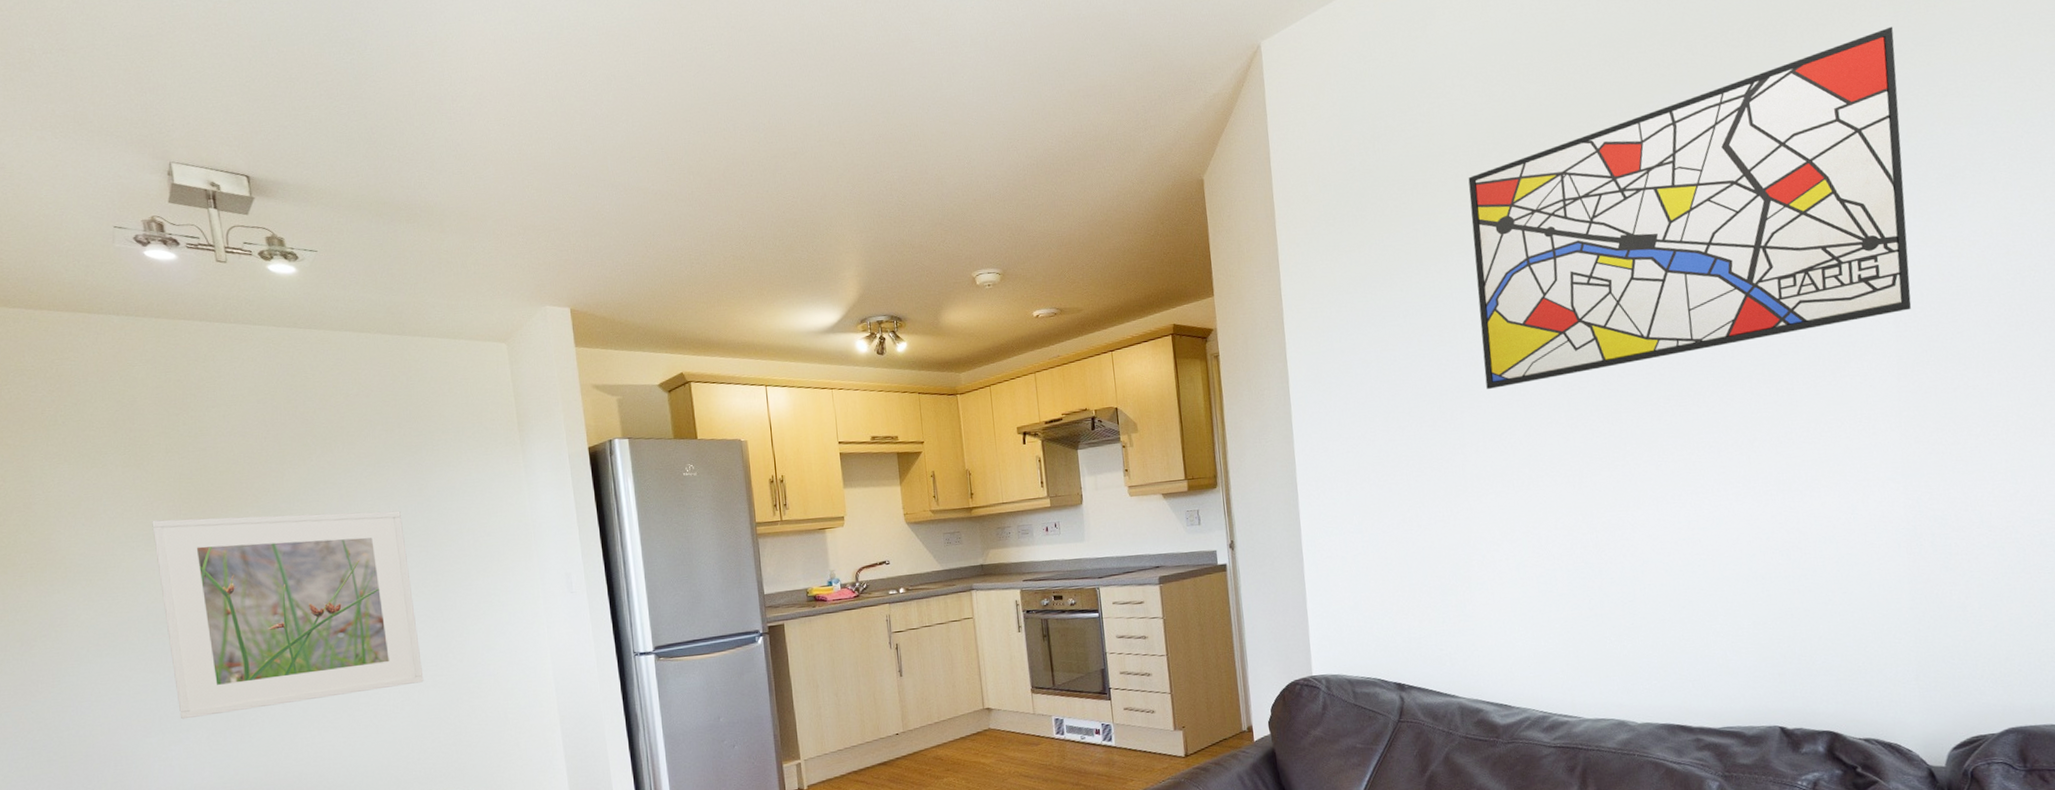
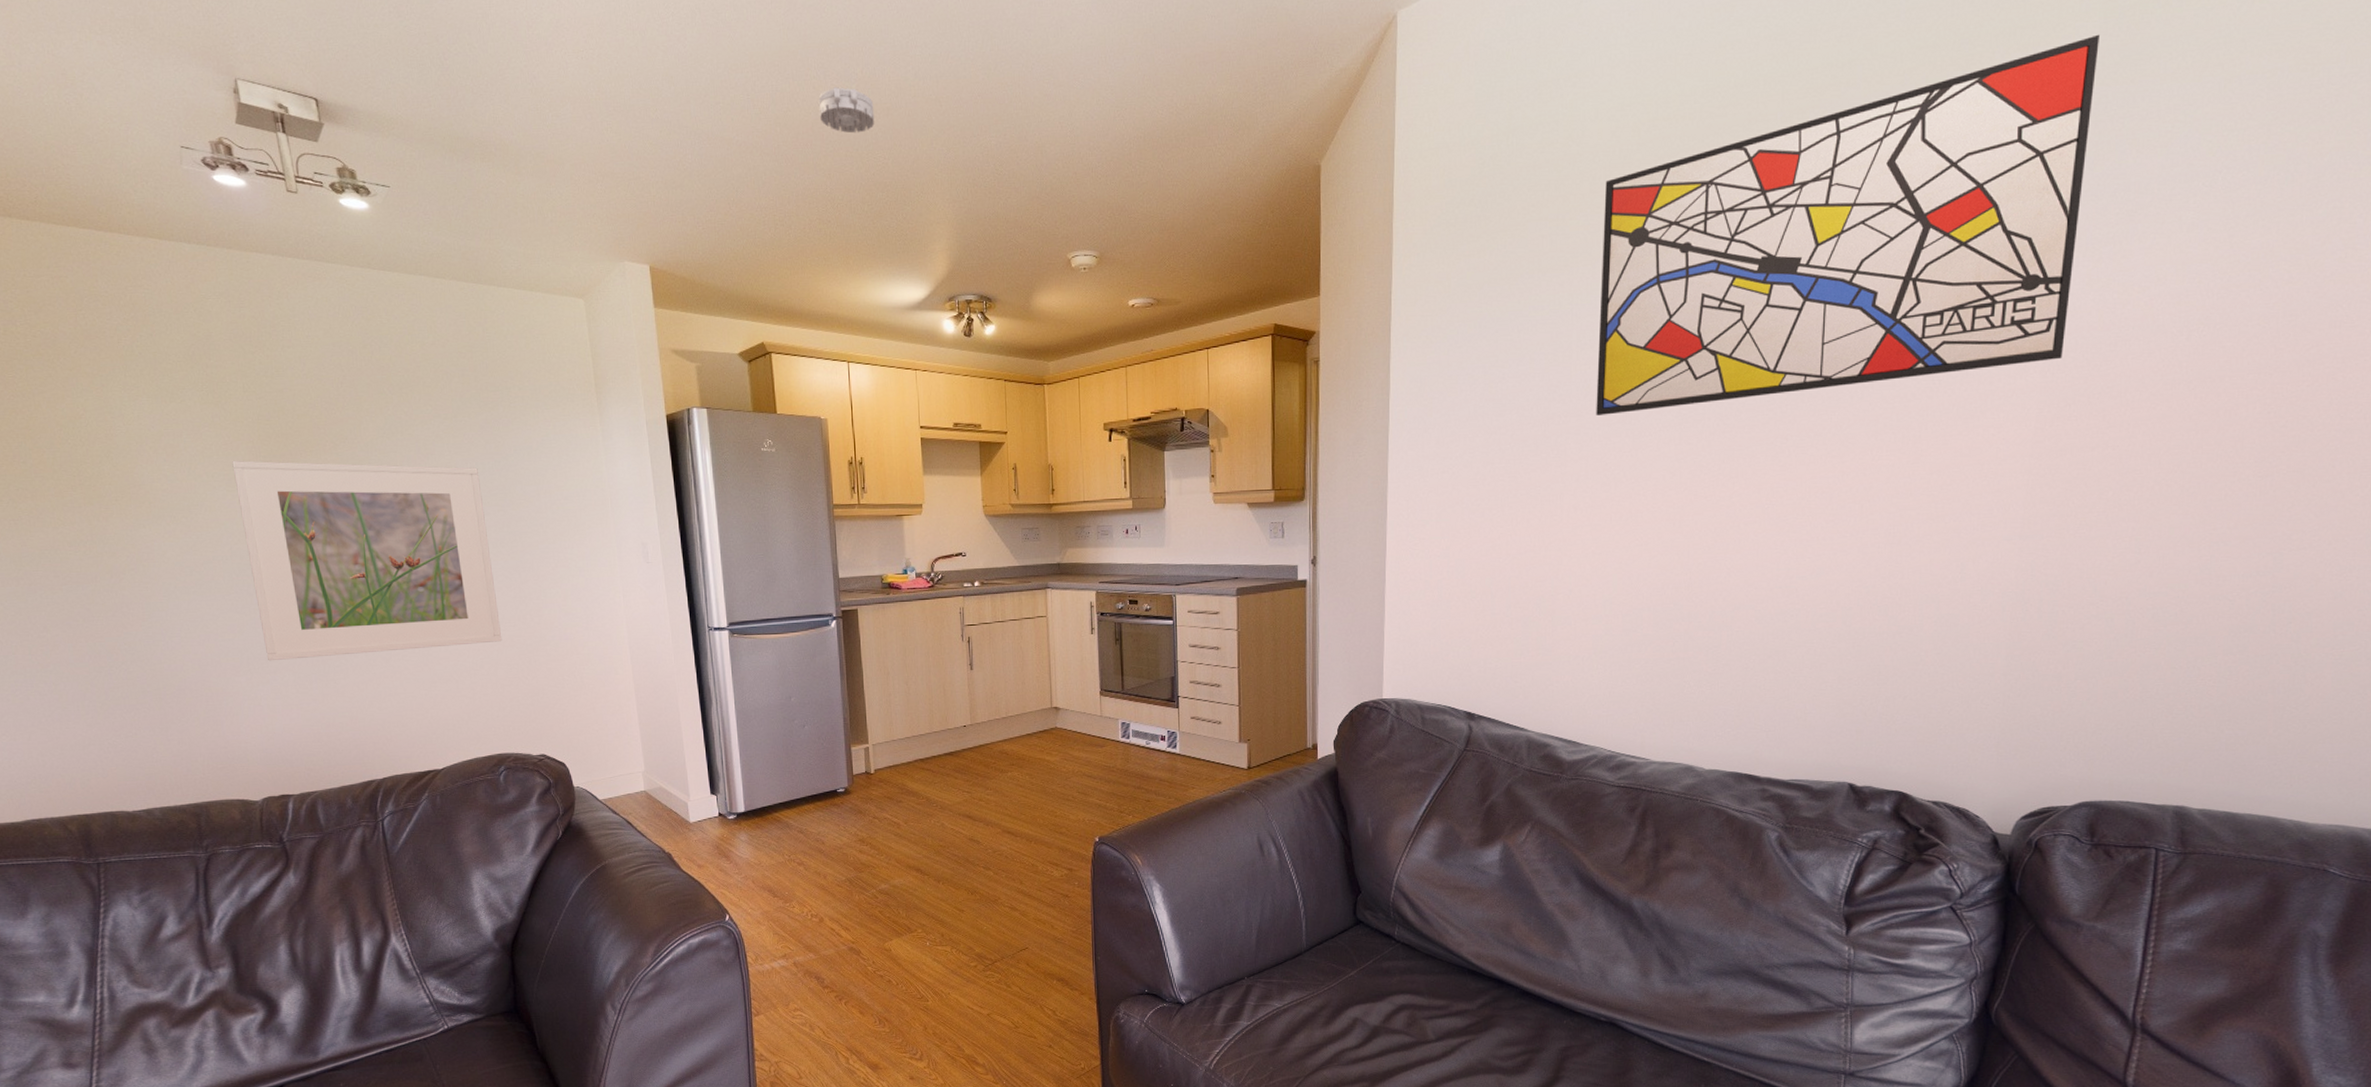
smoke detector: none [729,136,783,177] -> present [818,87,875,134]

